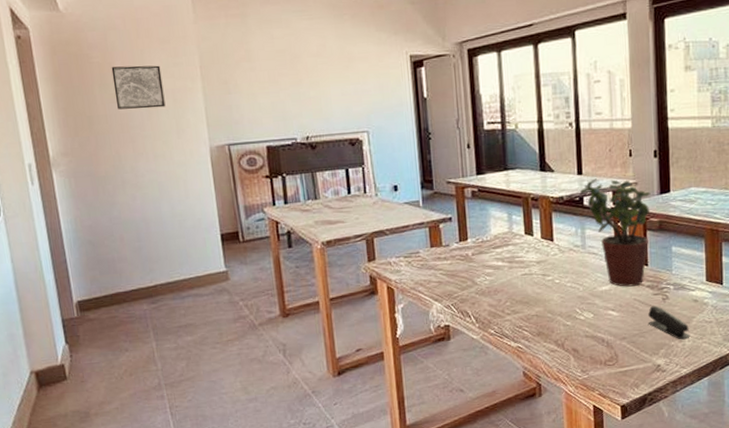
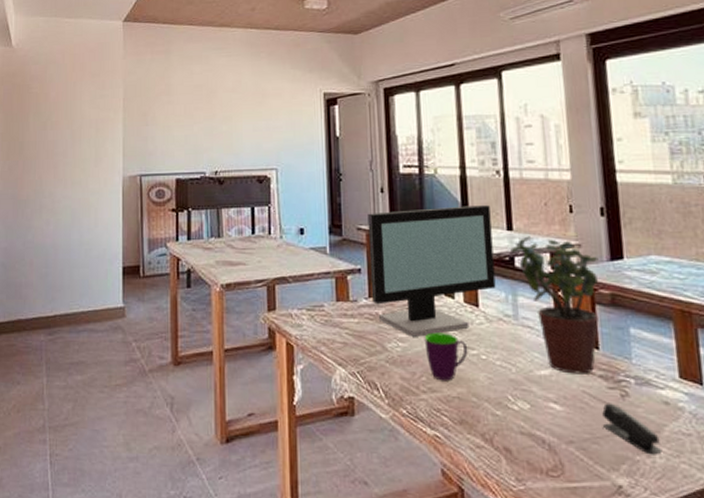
wall art: present [111,65,166,110] -> none [46,96,89,137]
computer monitor: none [456,153,568,271] -> present [367,204,496,337]
mug: none [508,265,545,304] -> present [424,333,468,381]

